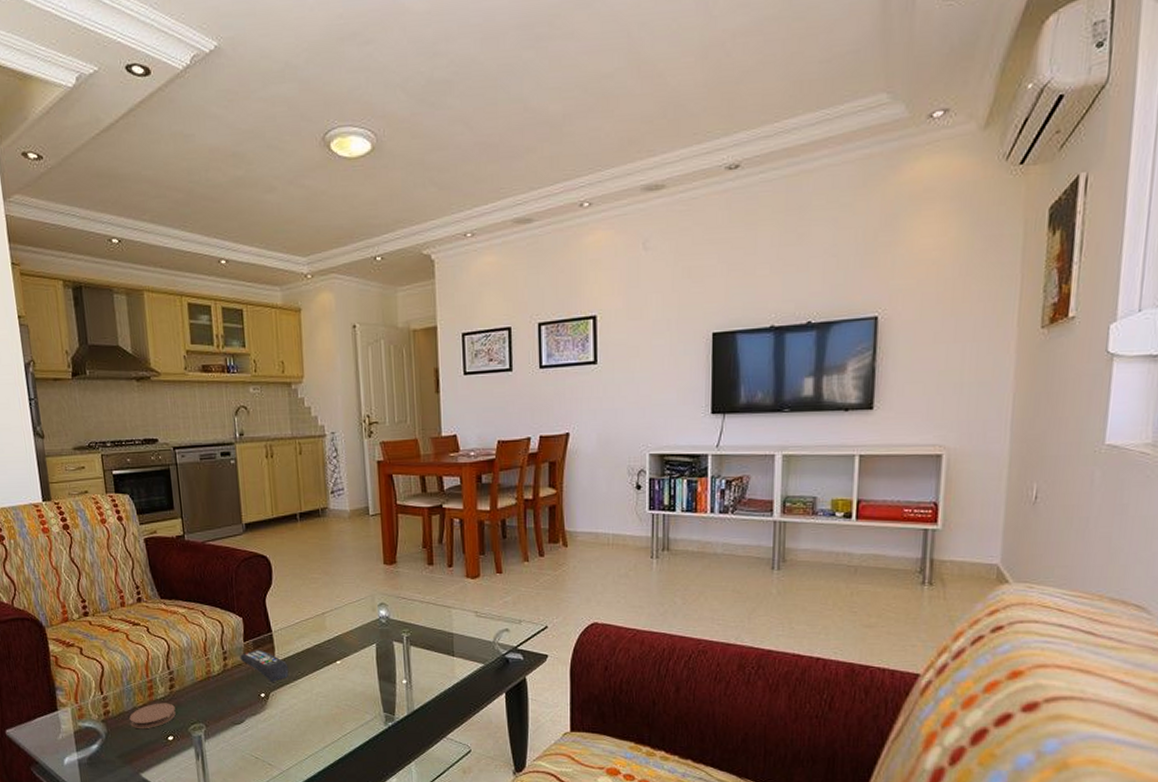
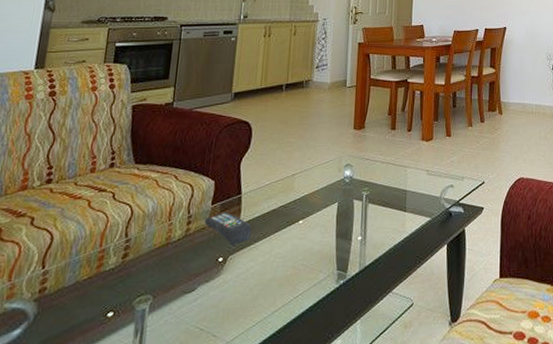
coaster: present [129,703,176,728] -> none [67,274,124,306]

